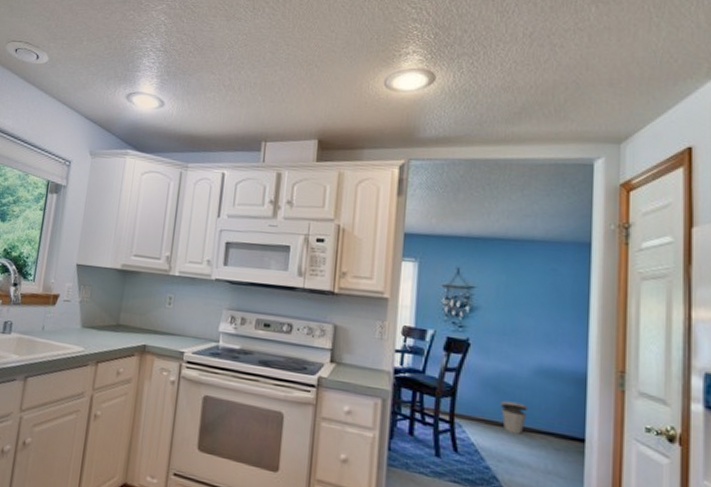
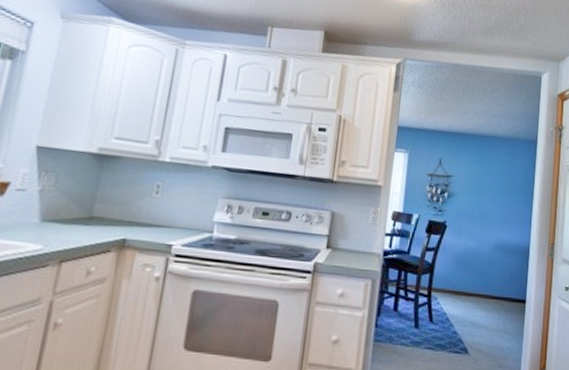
trash can: present [499,401,529,435] -> none [466,273,488,301]

